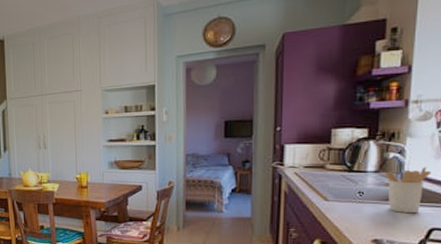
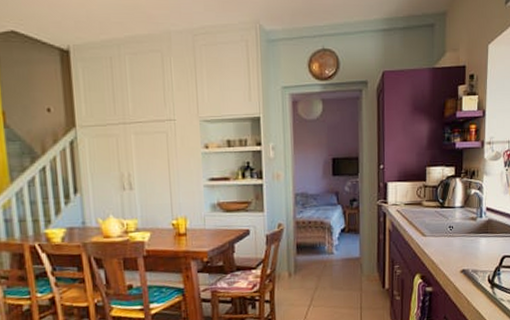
utensil holder: present [385,166,432,213] -> none [468,201,502,244]

